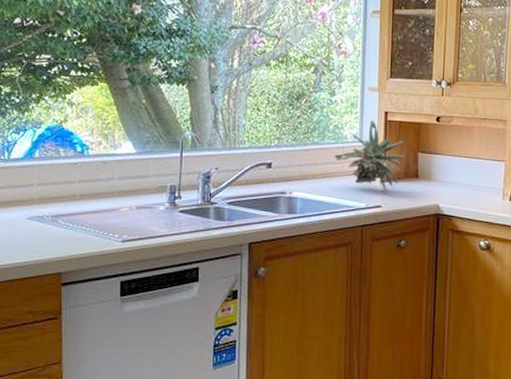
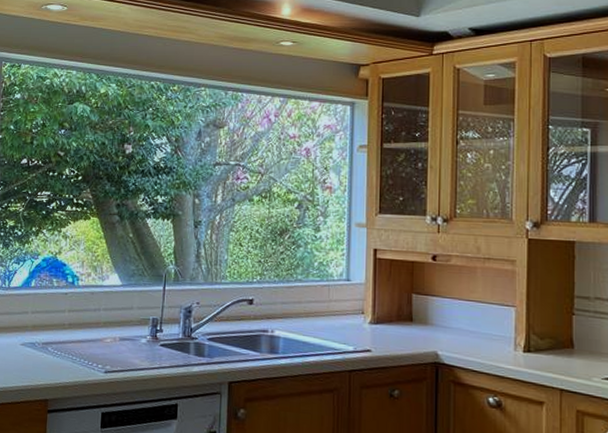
plant: present [334,120,404,191] -> none [319,257,396,334]

